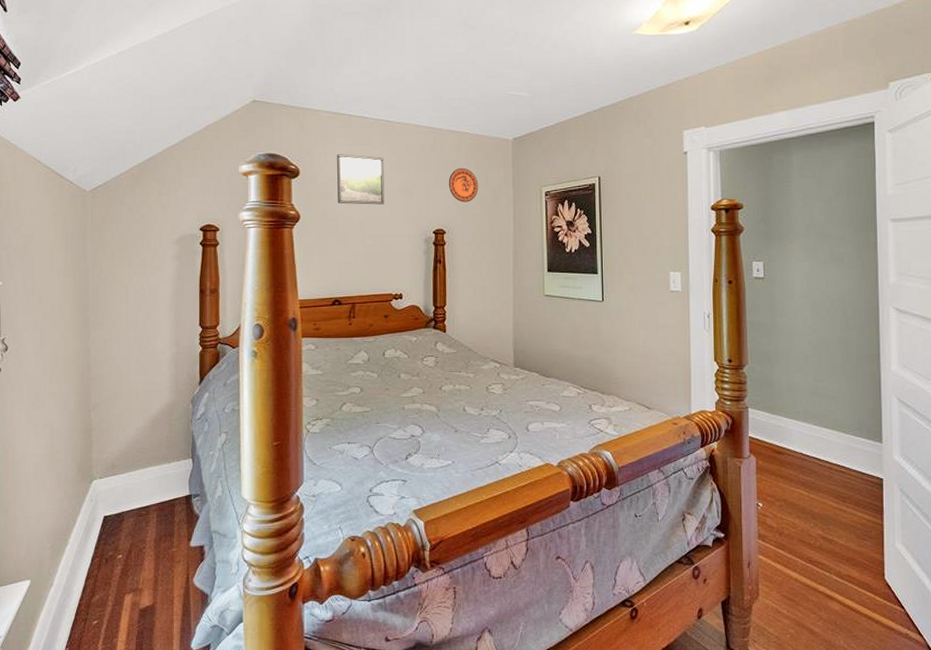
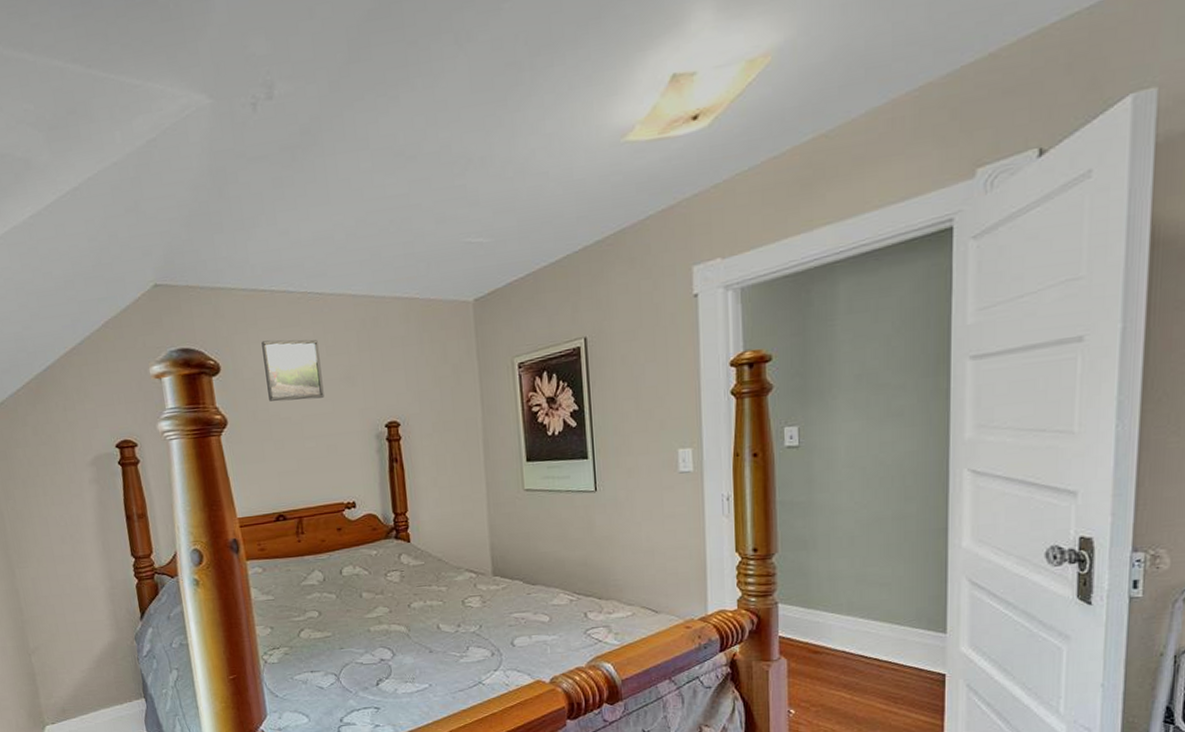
decorative plate: present [448,167,479,203] -> none [398,342,436,386]

